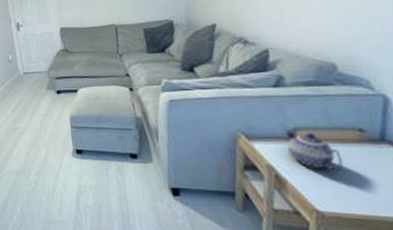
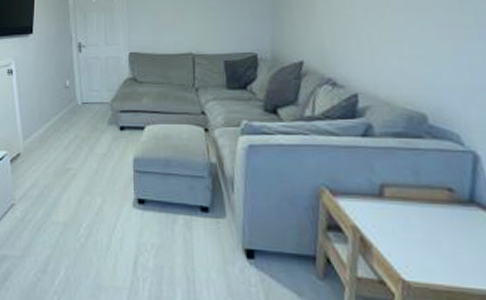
teapot: present [284,130,344,171] -> none [371,186,432,235]

